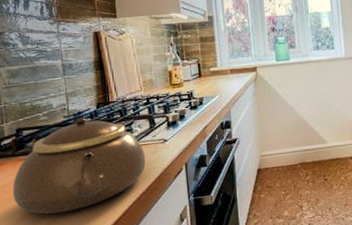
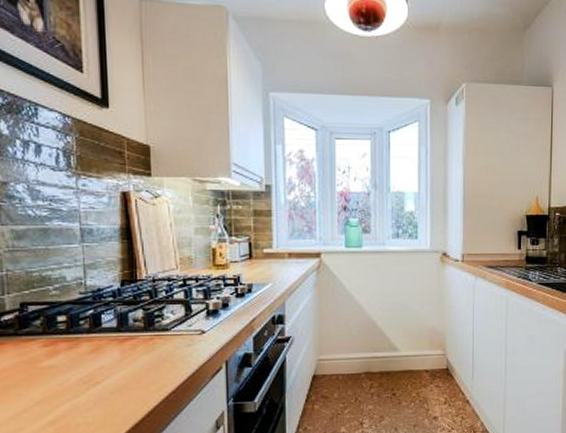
teapot: present [12,117,146,215] -> none [13,296,178,408]

